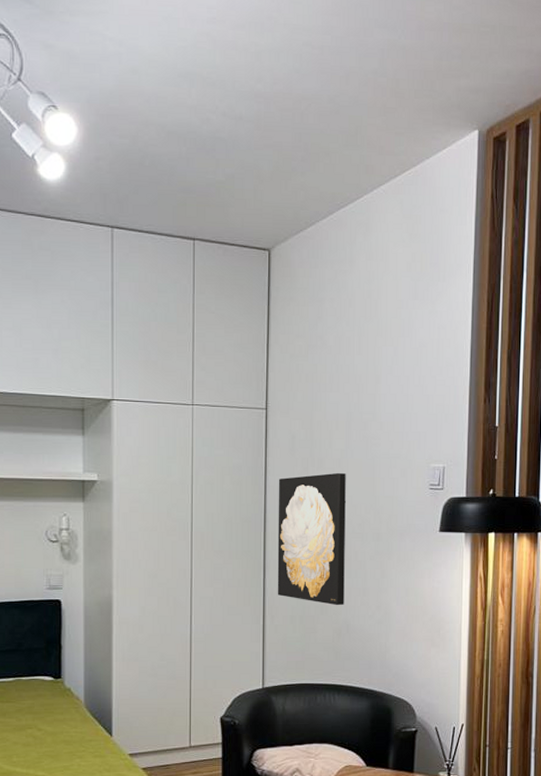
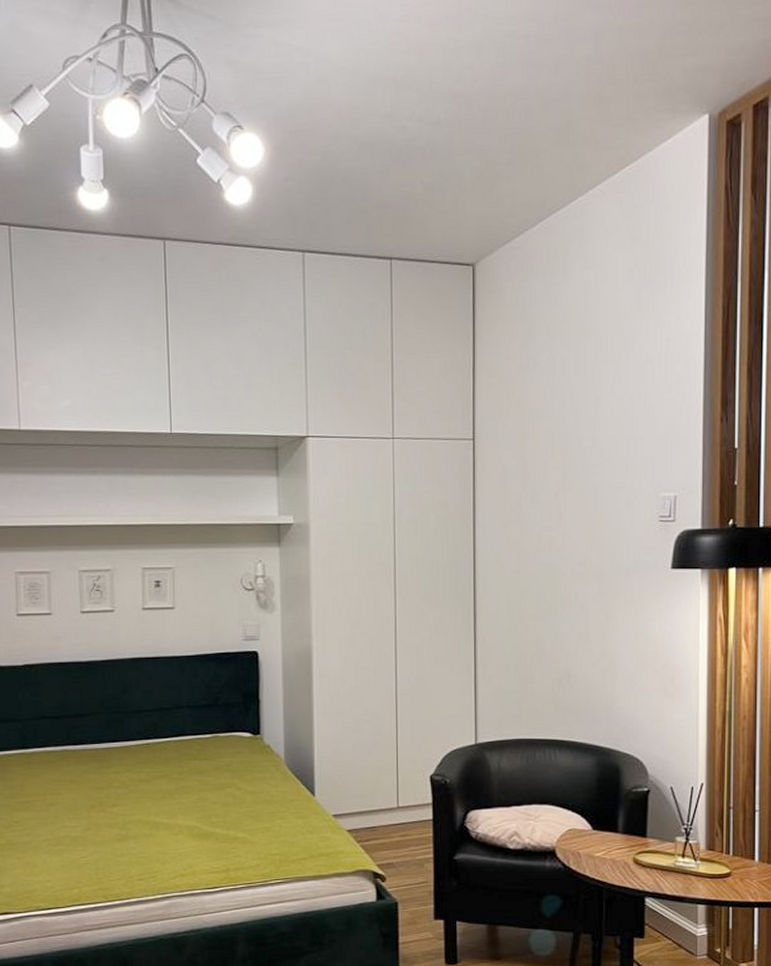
wall art: present [277,472,346,606] -> none [488,506,564,653]

